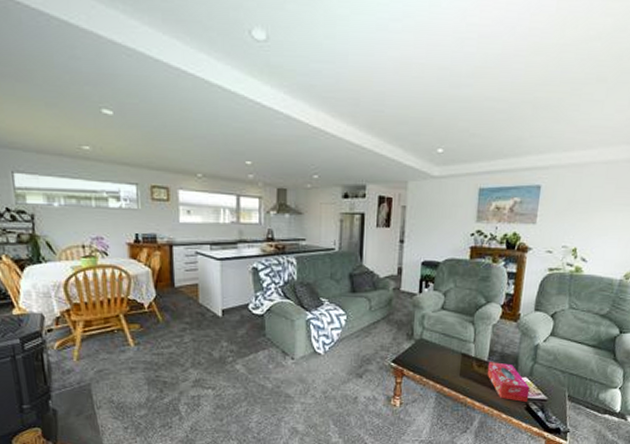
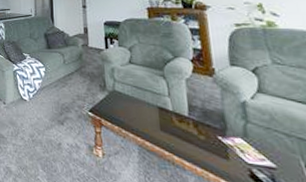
tissue box: present [487,362,530,403] -> none [190,117,251,169]

